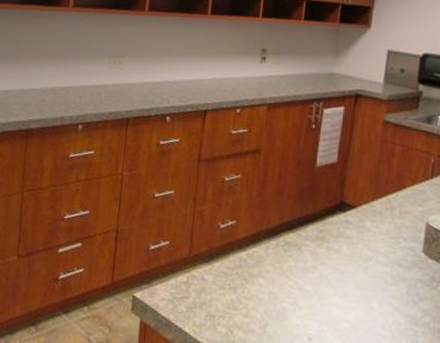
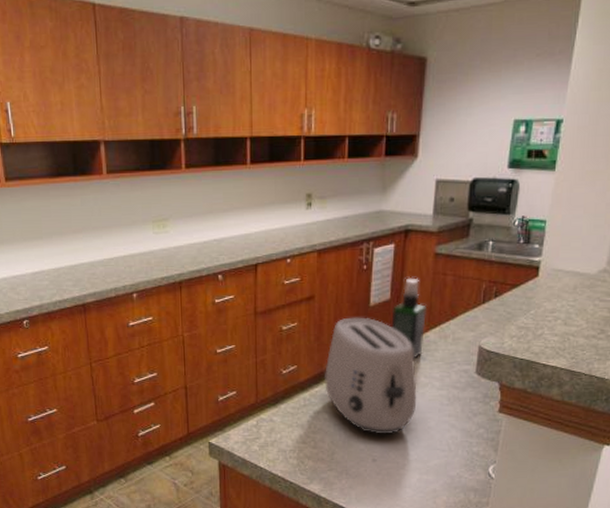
toaster: none [262,176,361,311] -> present [323,317,417,435]
spray bottle: none [336,142,375,229] -> present [391,278,428,359]

